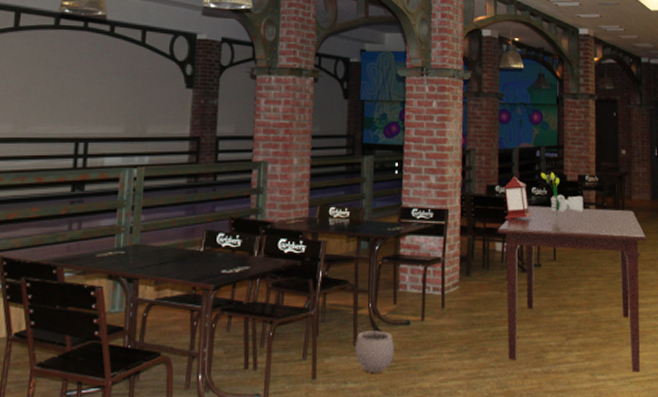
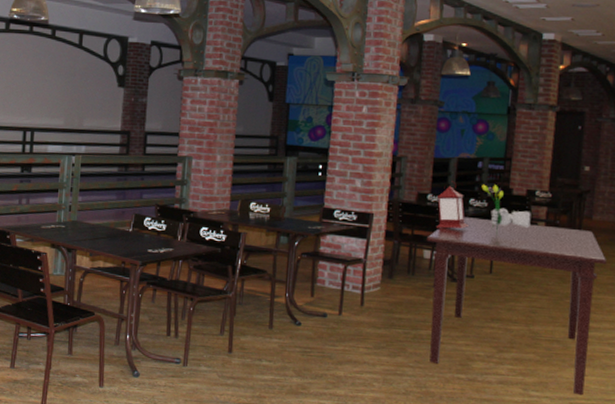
plant pot: present [355,320,395,373] -> none [270,309,310,356]

